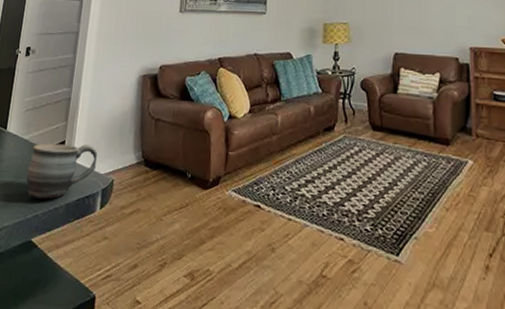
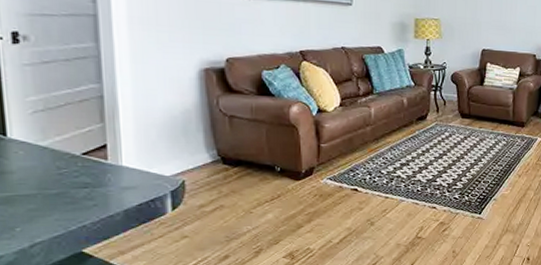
mug: present [26,143,98,199] -> none [55,147,157,209]

